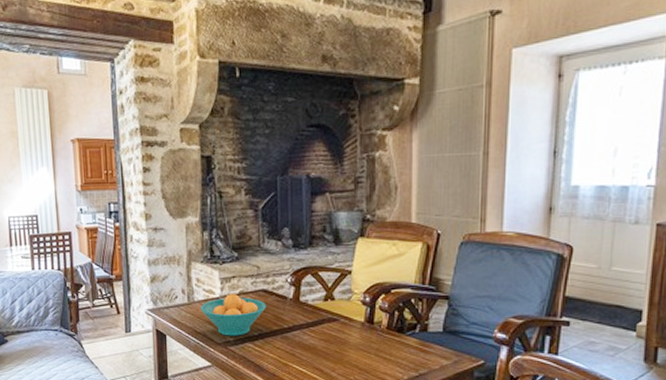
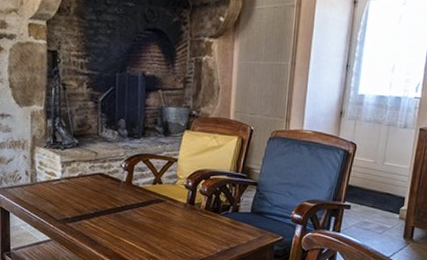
fruit bowl: present [200,294,266,336] -> none [42,177,102,214]

